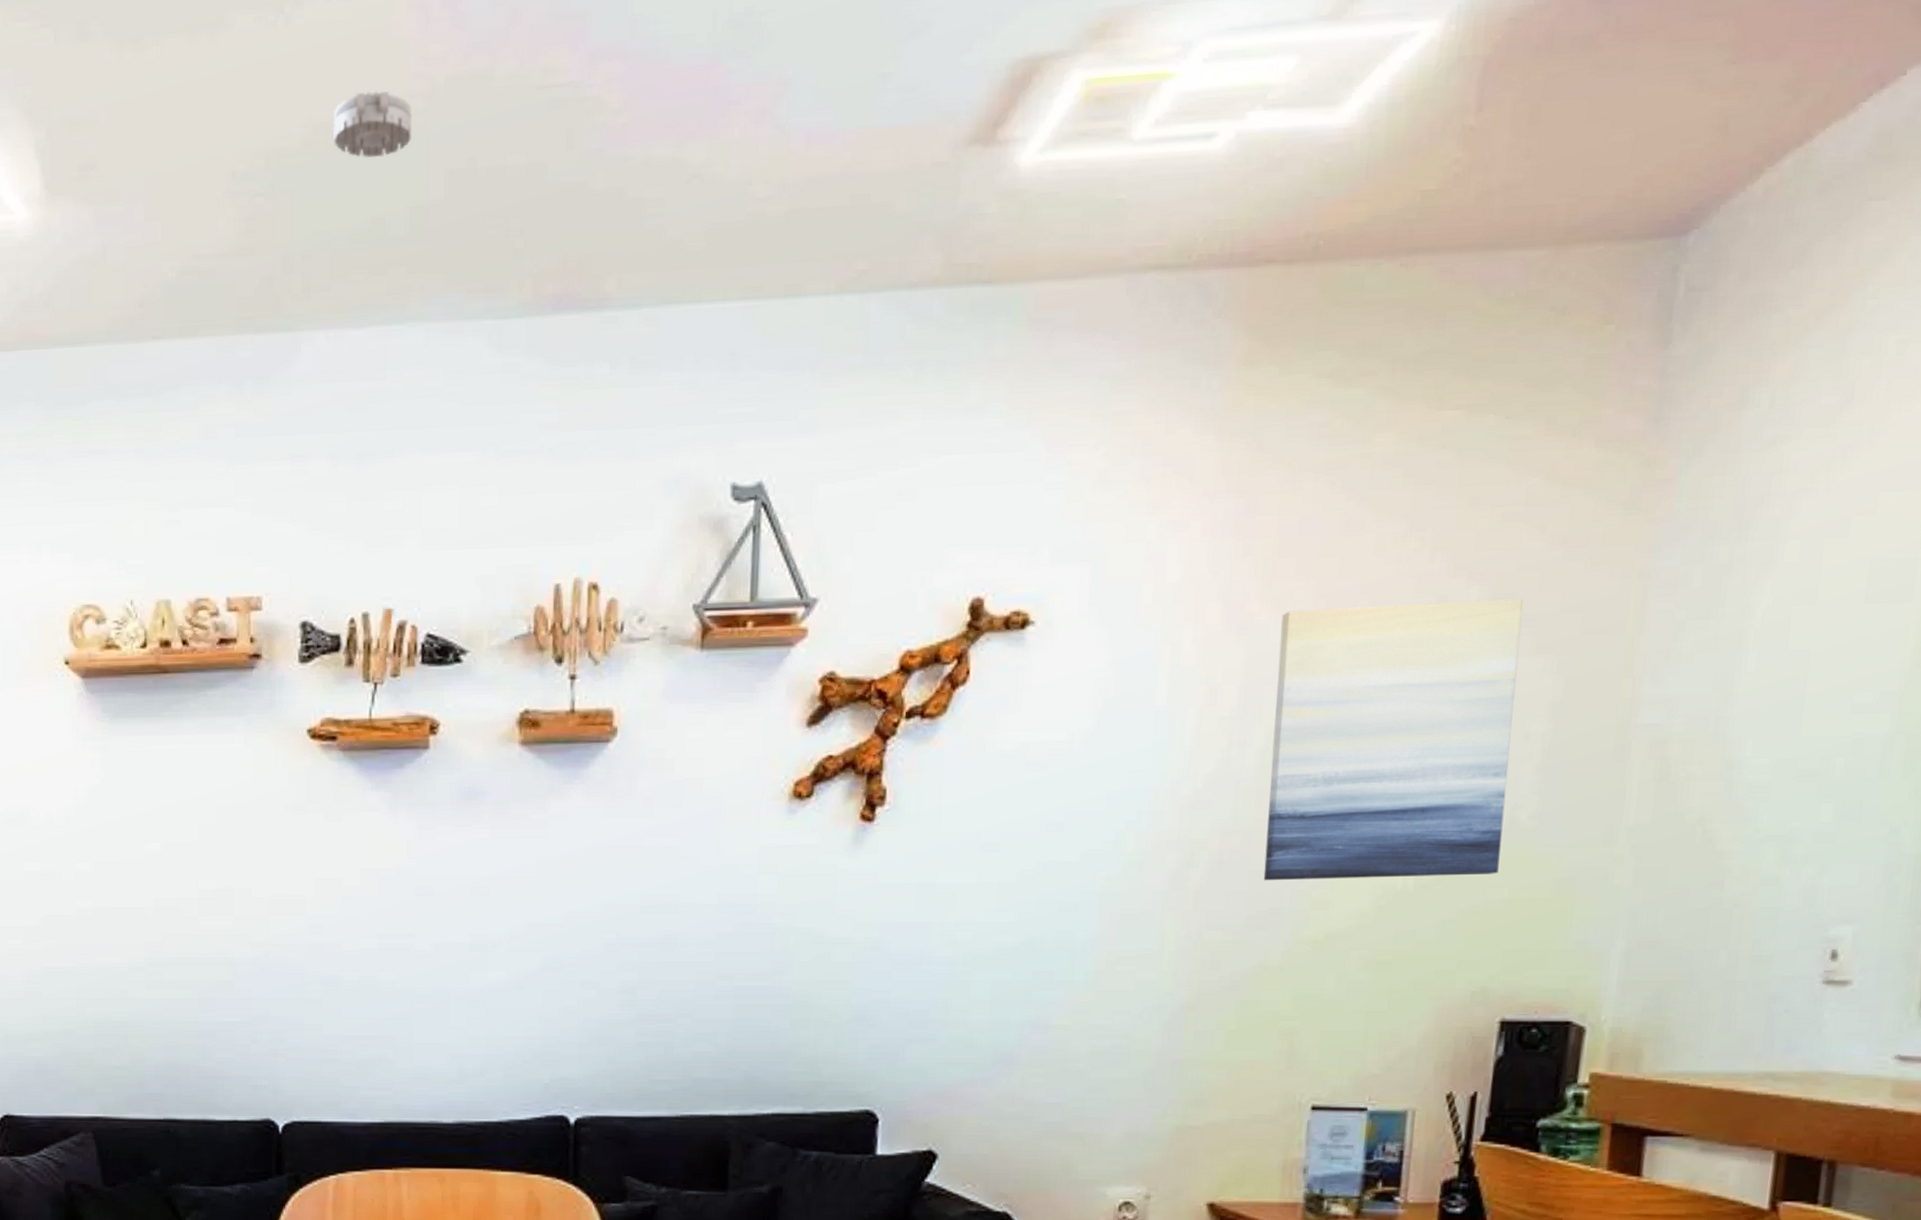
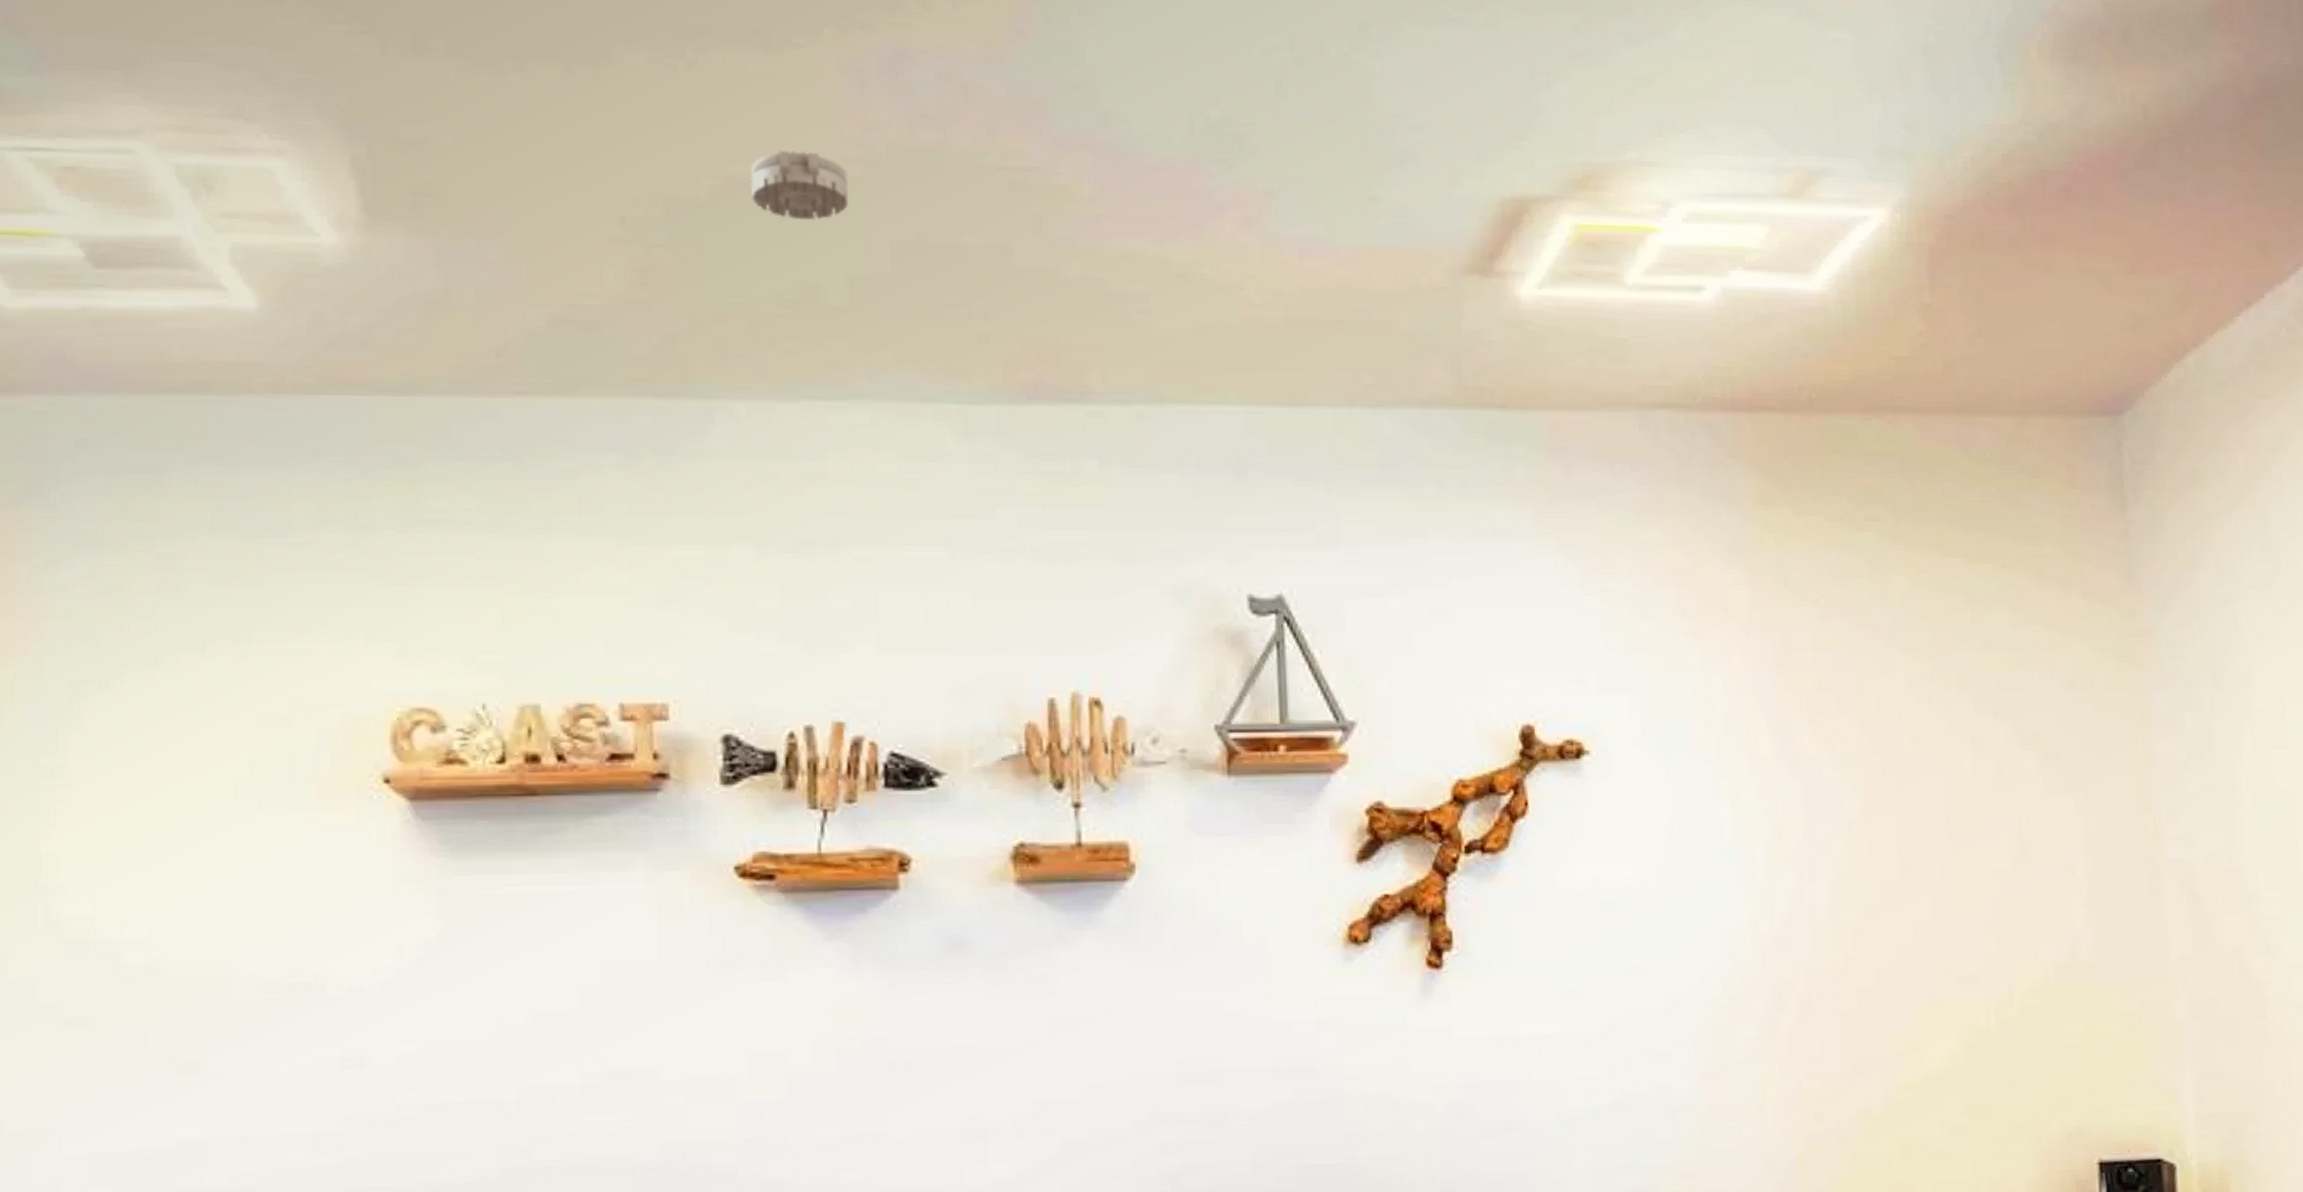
wall art: present [1263,598,1523,881] -> none [1831,737,2070,1024]

